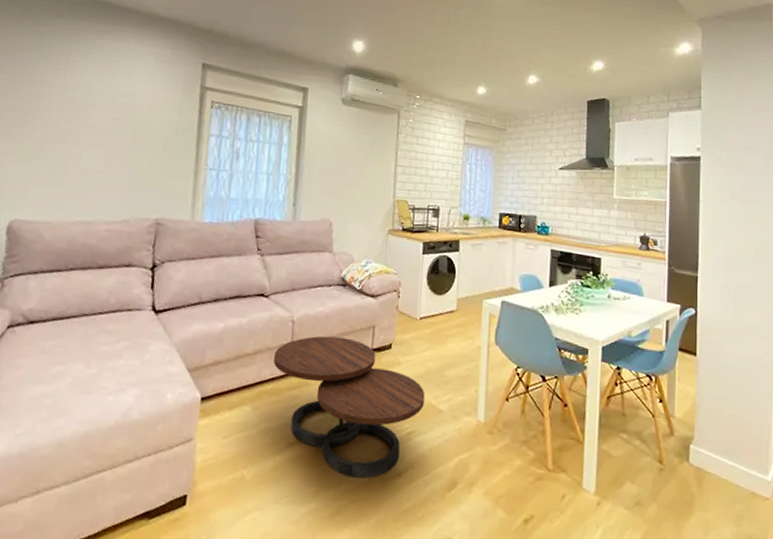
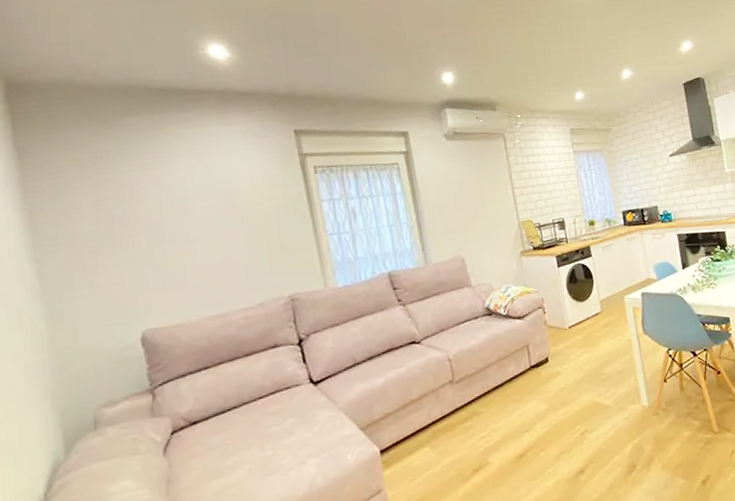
coffee table: present [273,335,426,478] -> none [439,362,591,485]

